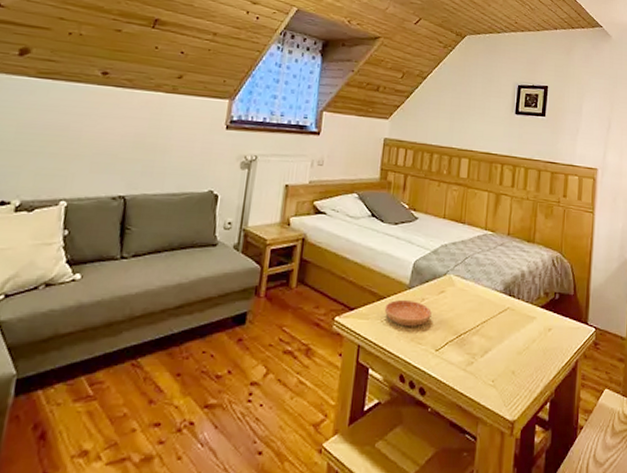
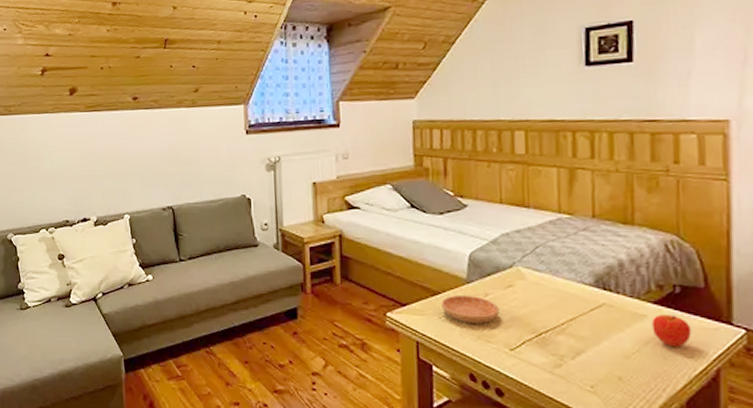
fruit: none [538,317,563,344] -> present [652,315,692,348]

